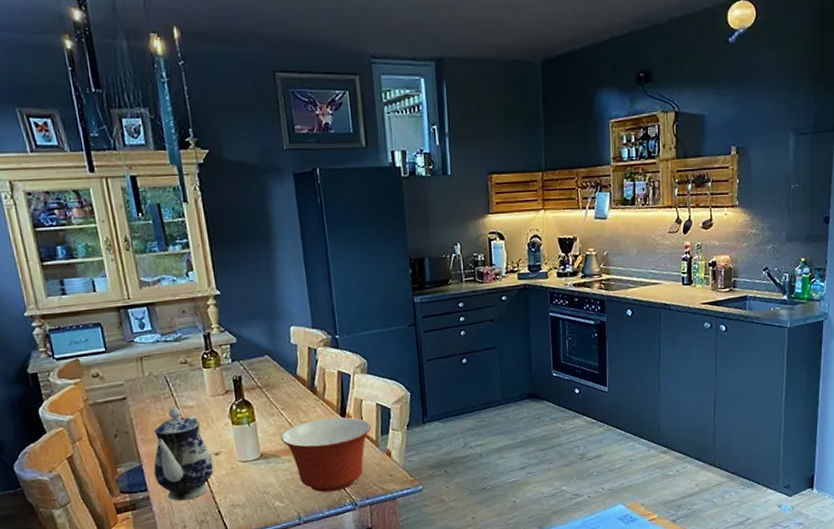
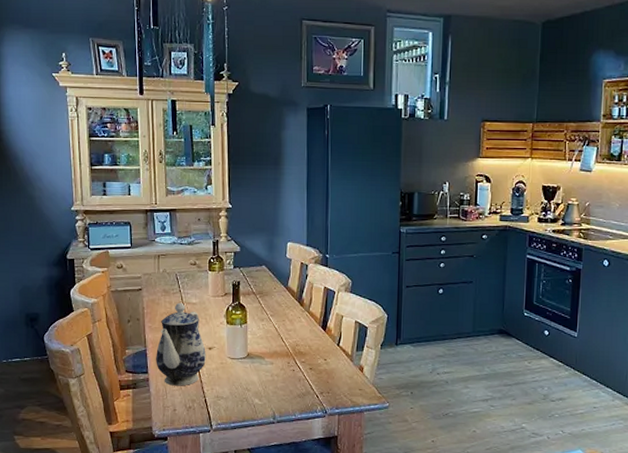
mixing bowl: present [280,417,372,493] -> none [267,329,348,397]

